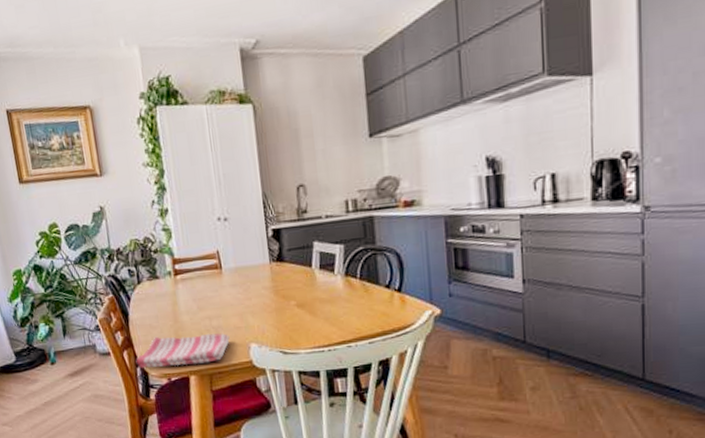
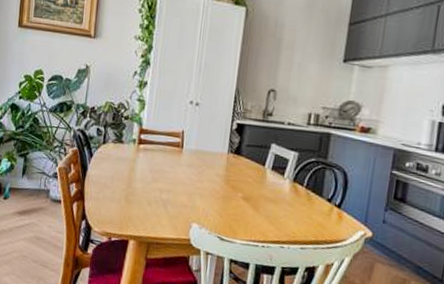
dish towel: present [136,333,230,369] -> none [83,195,175,232]

